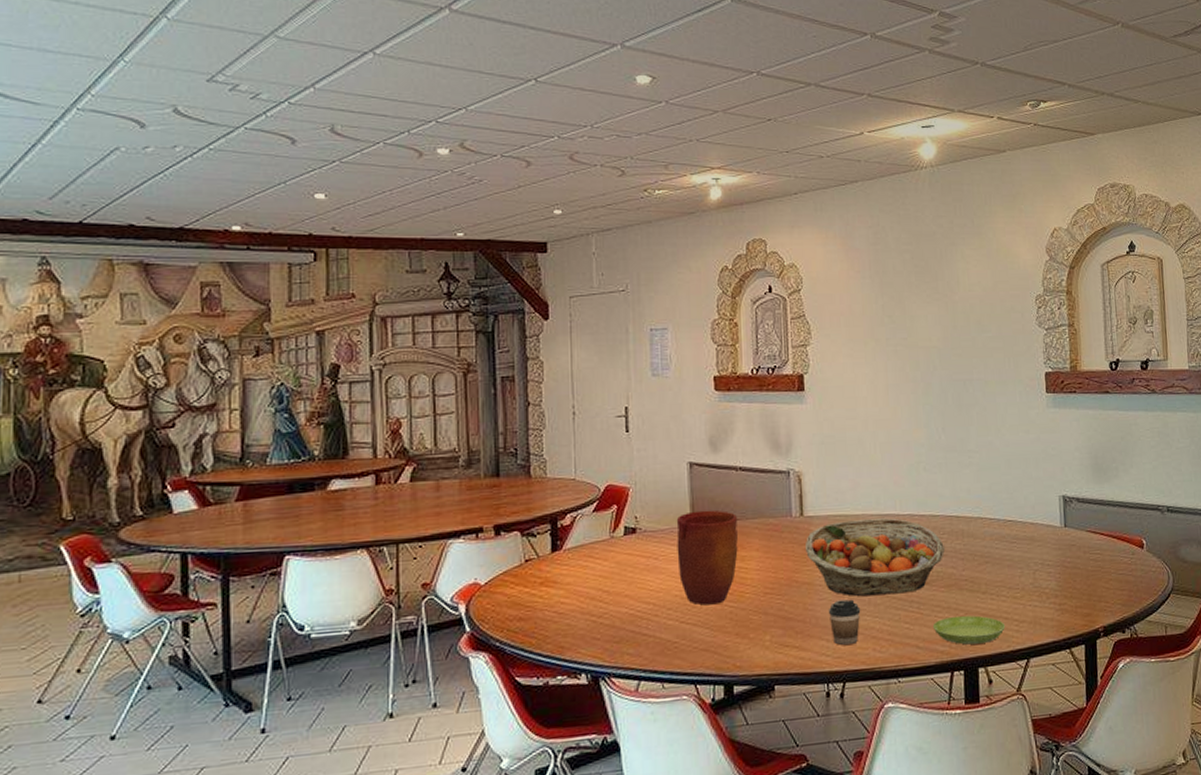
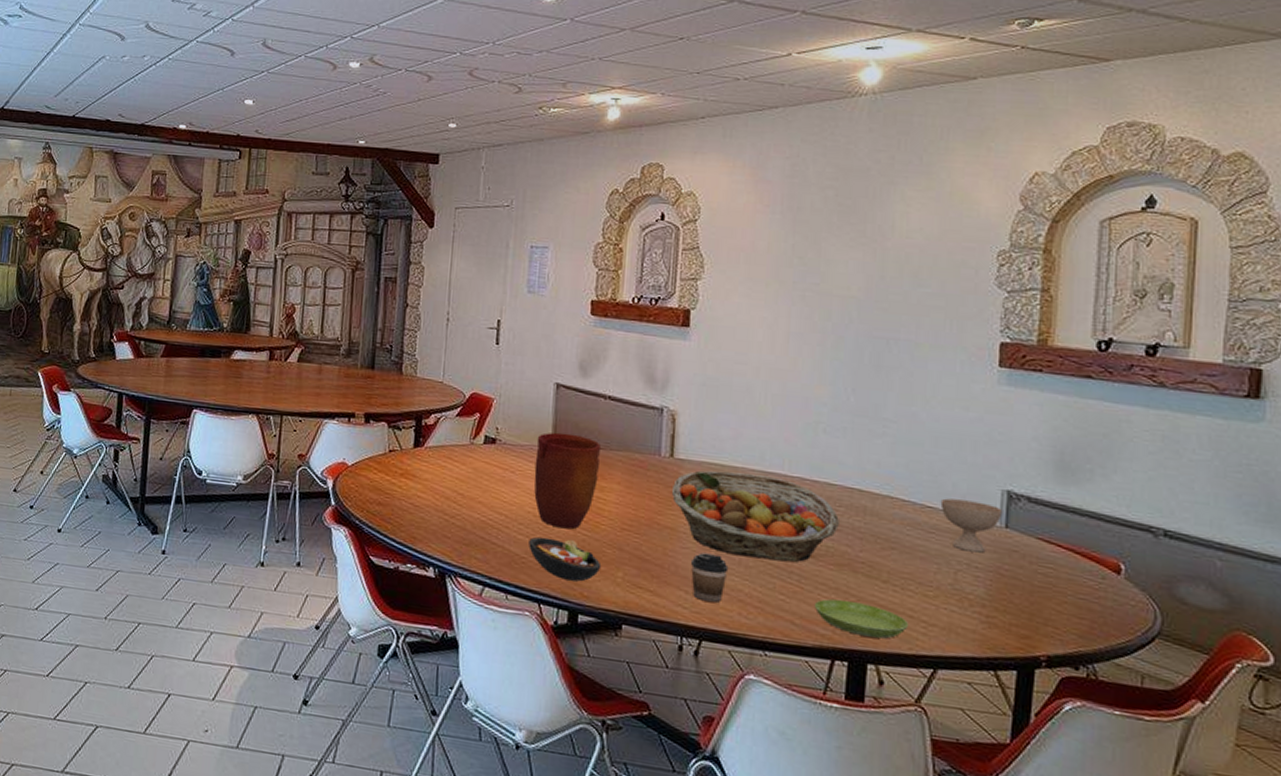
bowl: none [679,614,750,655] -> present [529,536,602,582]
bowl: none [1017,509,1062,553] -> present [940,498,1003,553]

